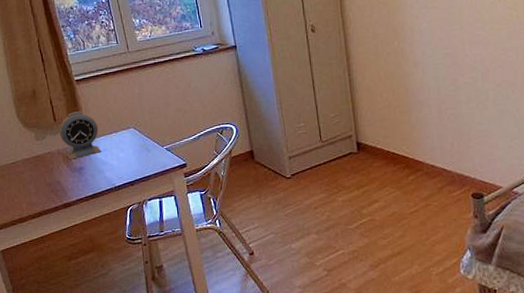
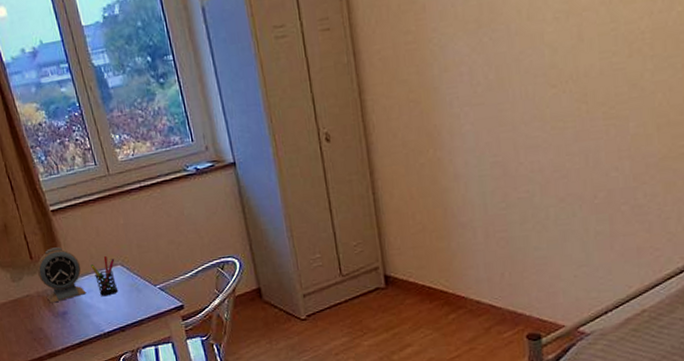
pen holder: none [107,120,130,155] -> present [91,256,119,297]

